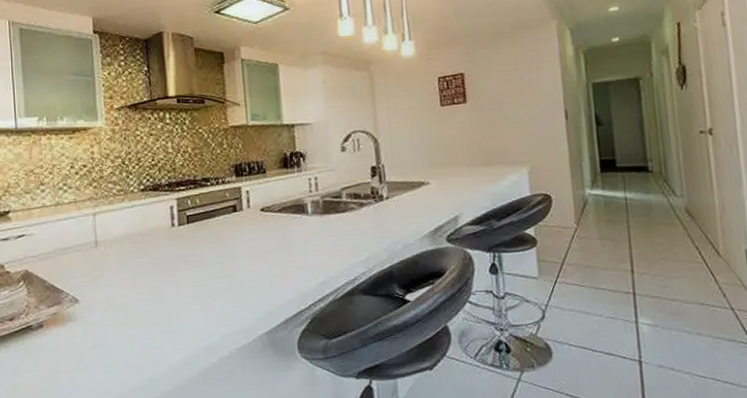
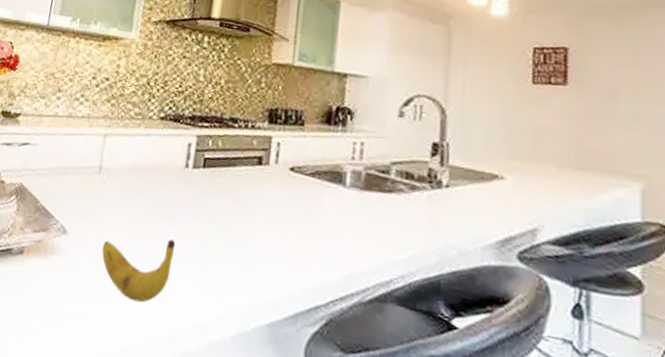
banana: none [114,287,177,342] -> present [102,239,175,303]

